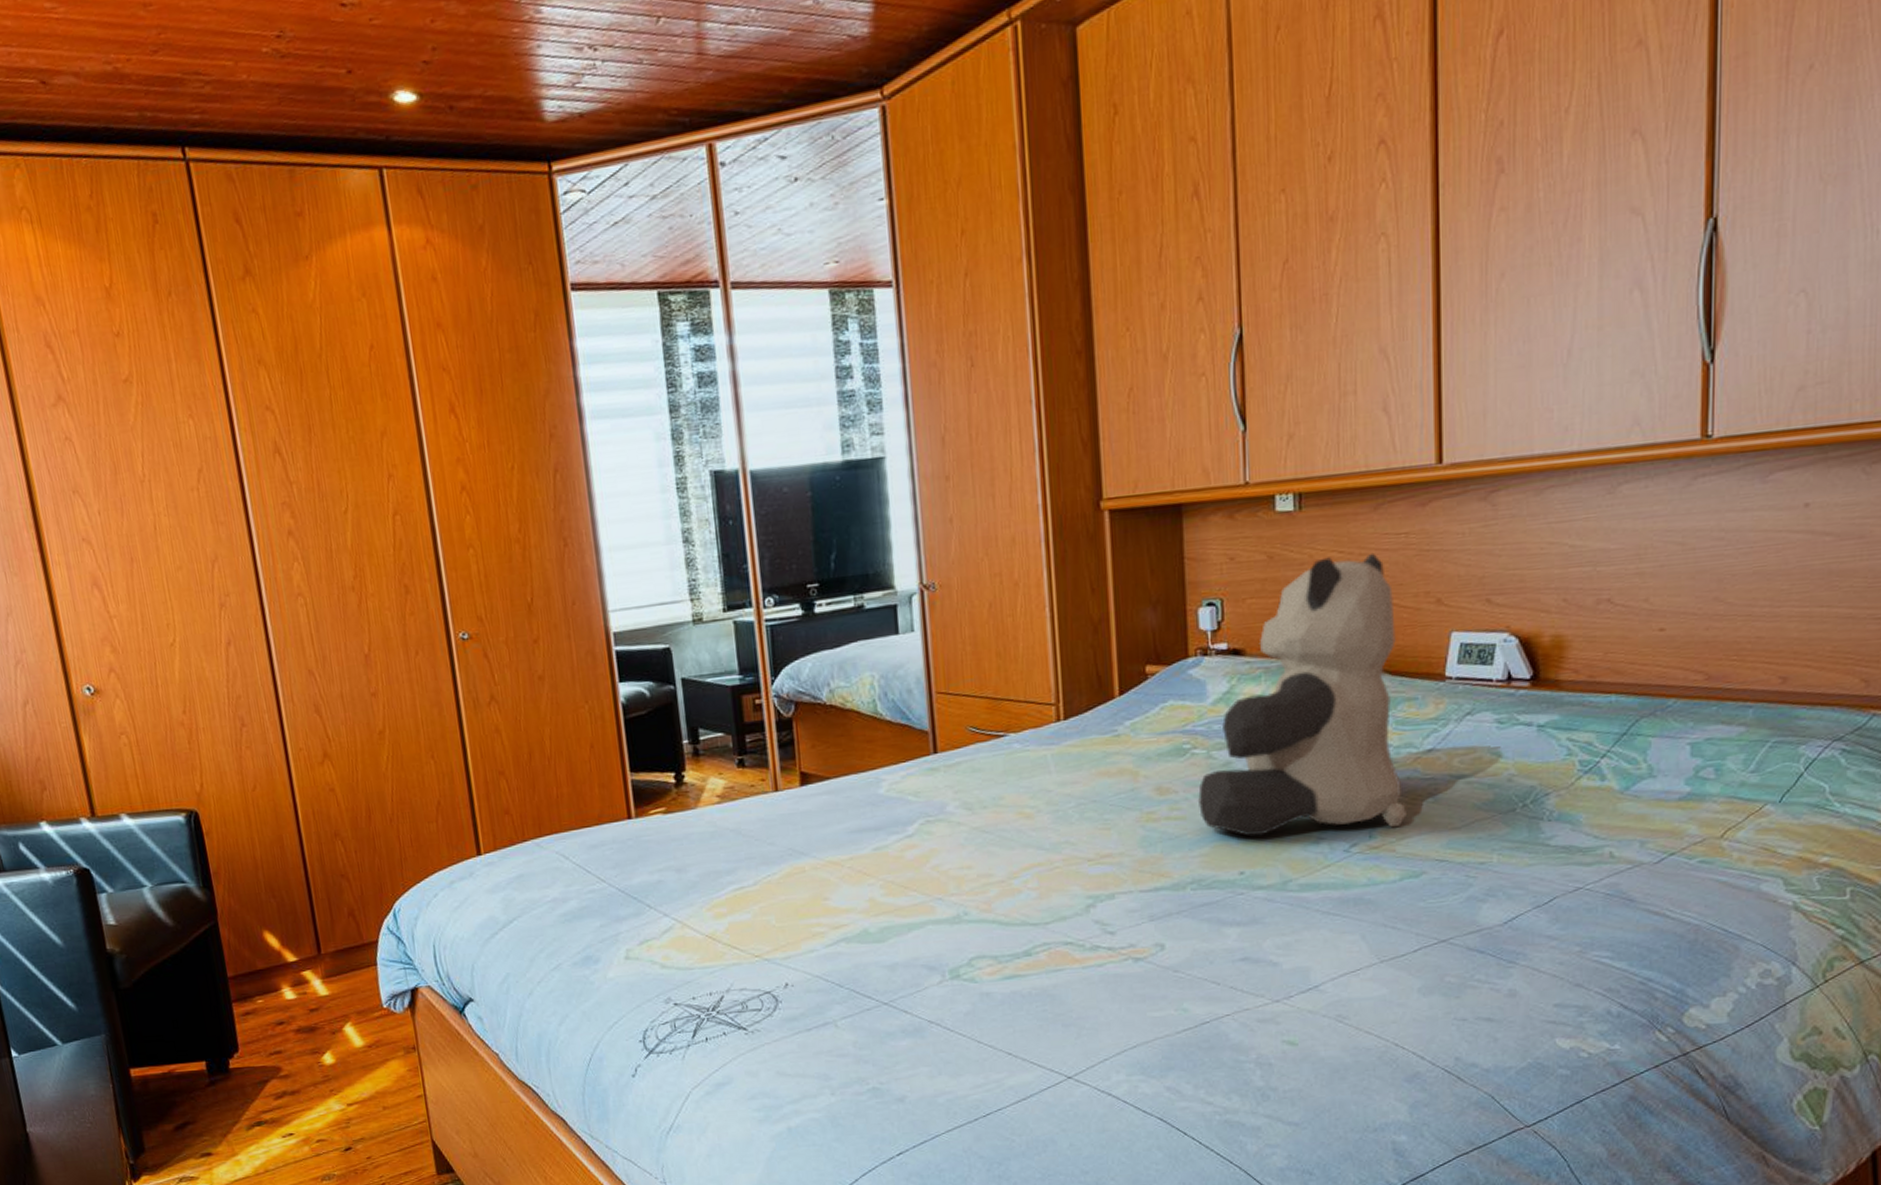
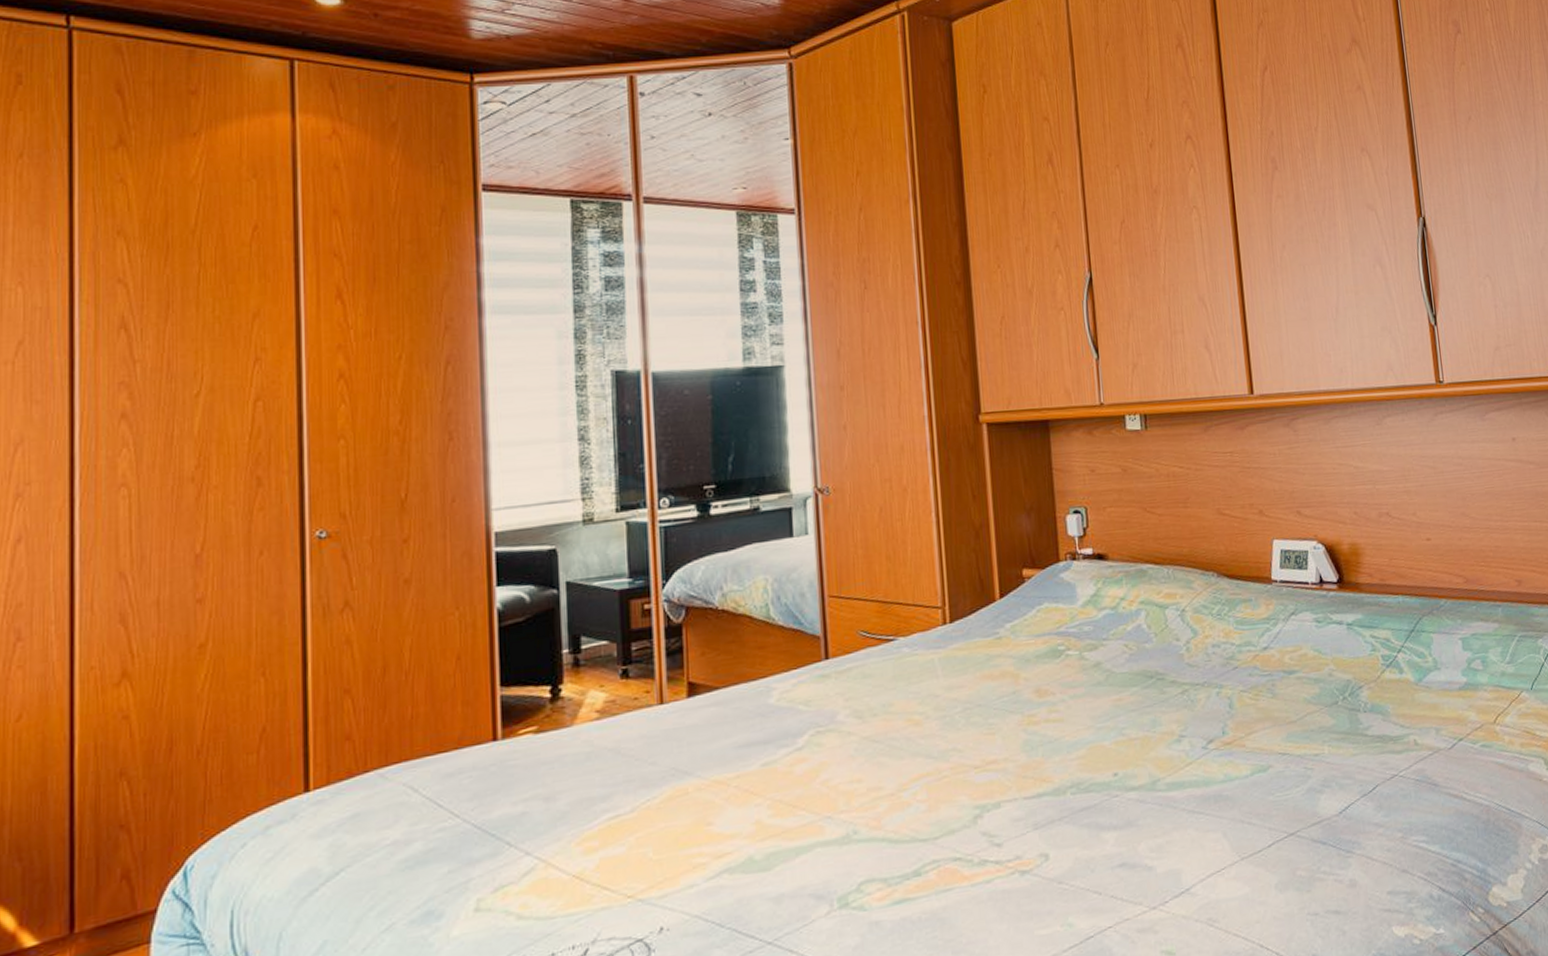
teddy bear: present [1198,552,1408,837] -> none [1073,468,1253,737]

